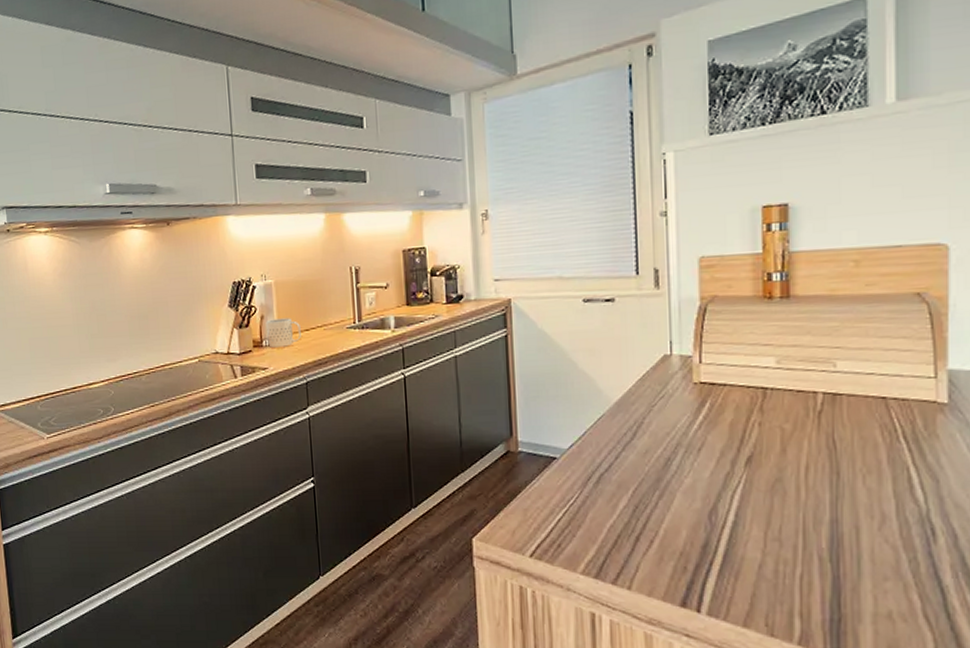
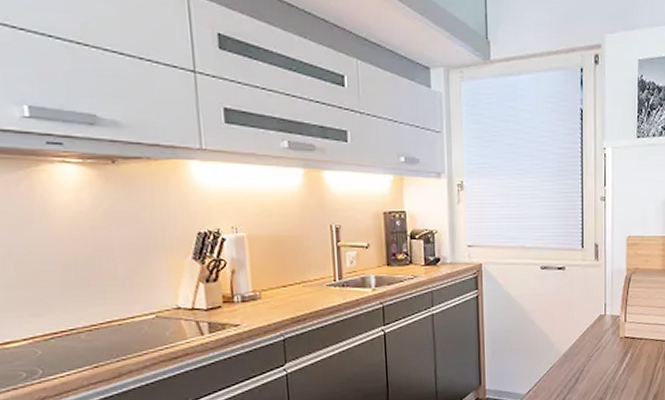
mug: present [265,318,301,348] -> none [237,273,278,304]

